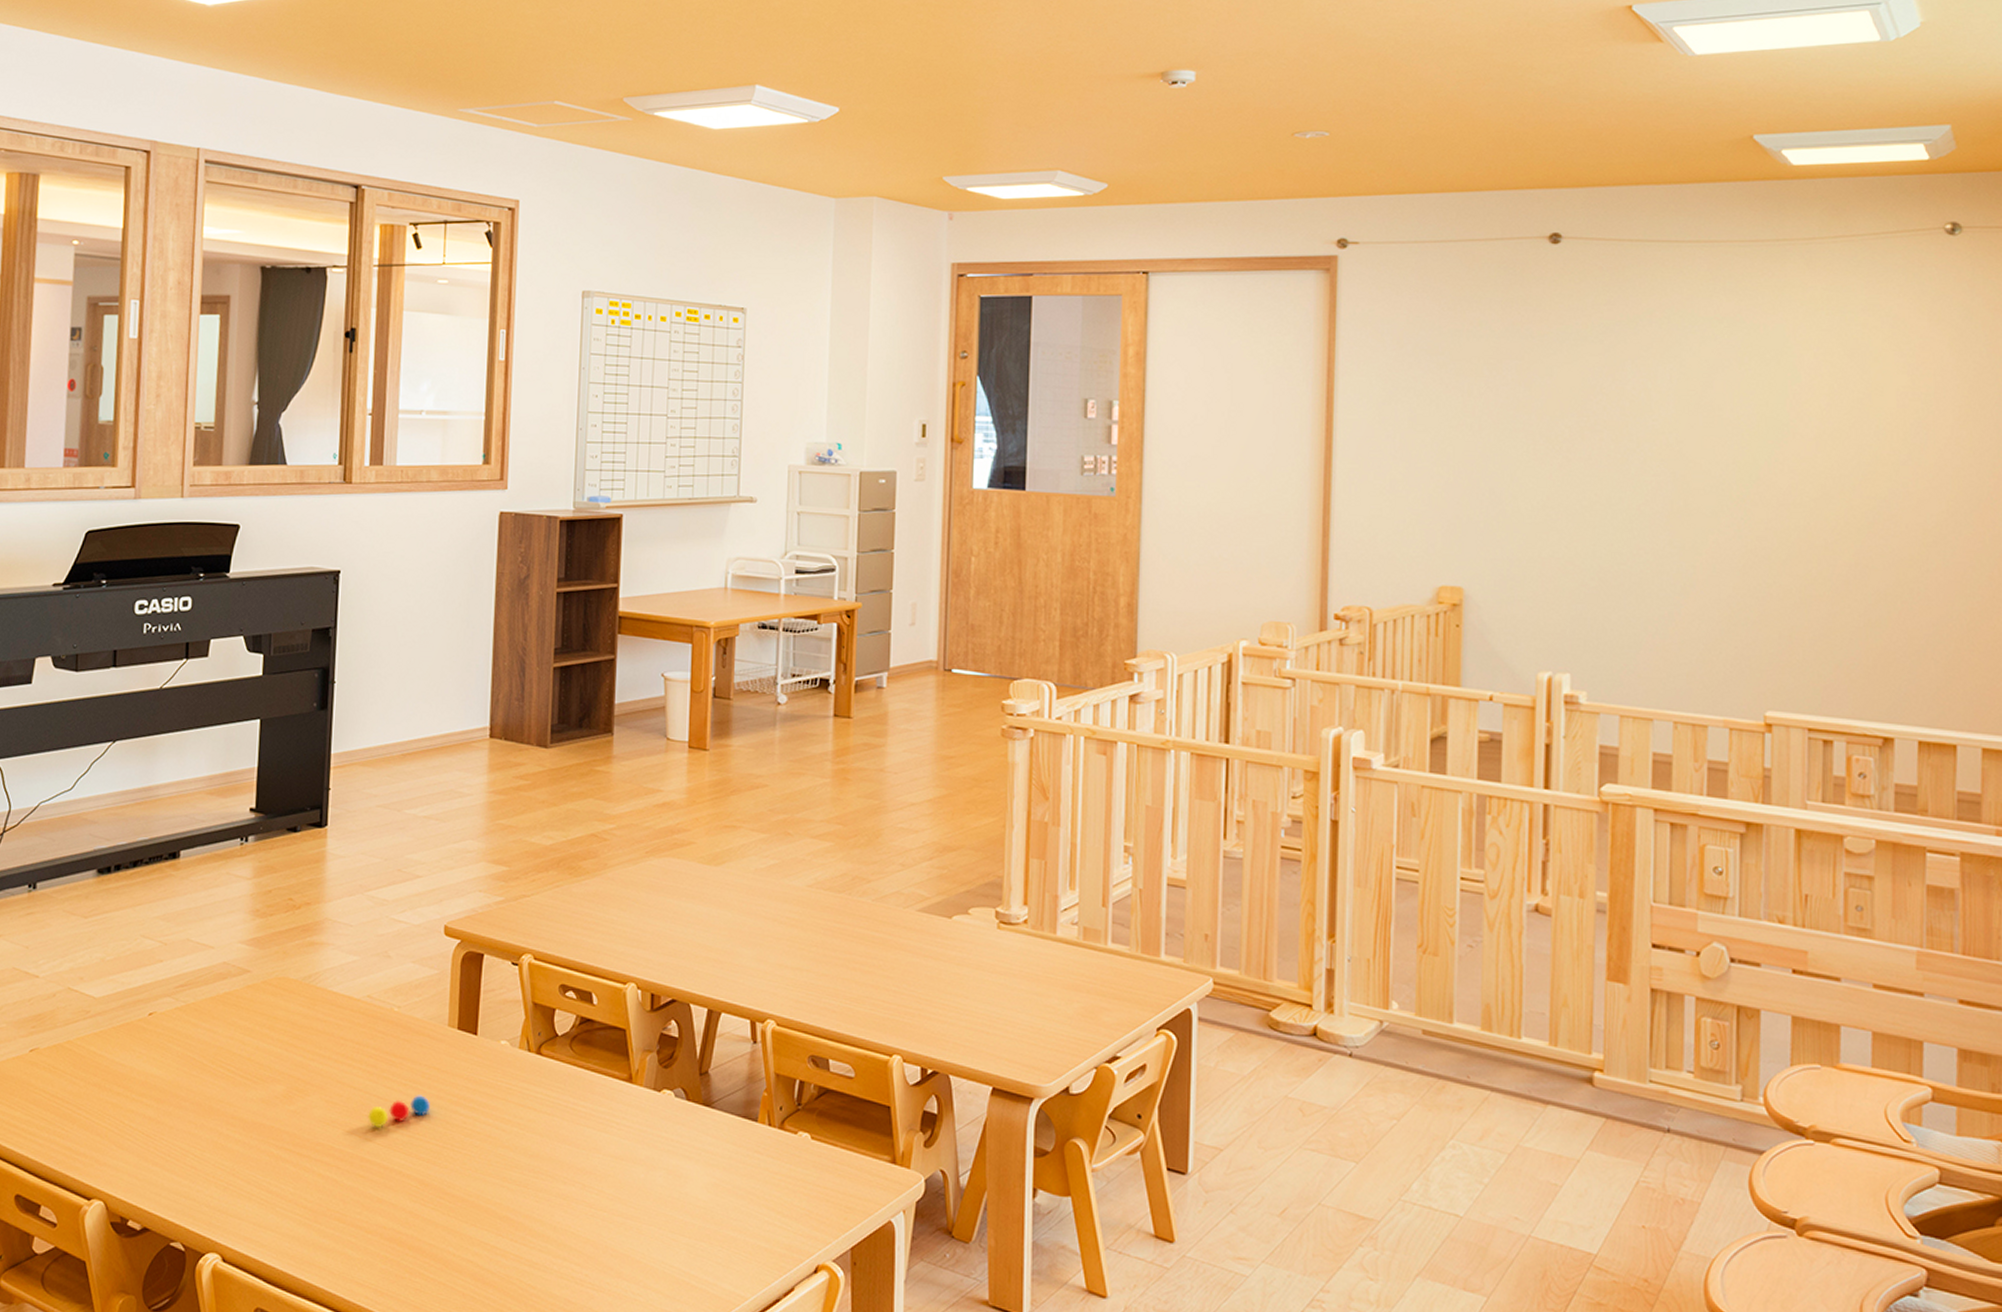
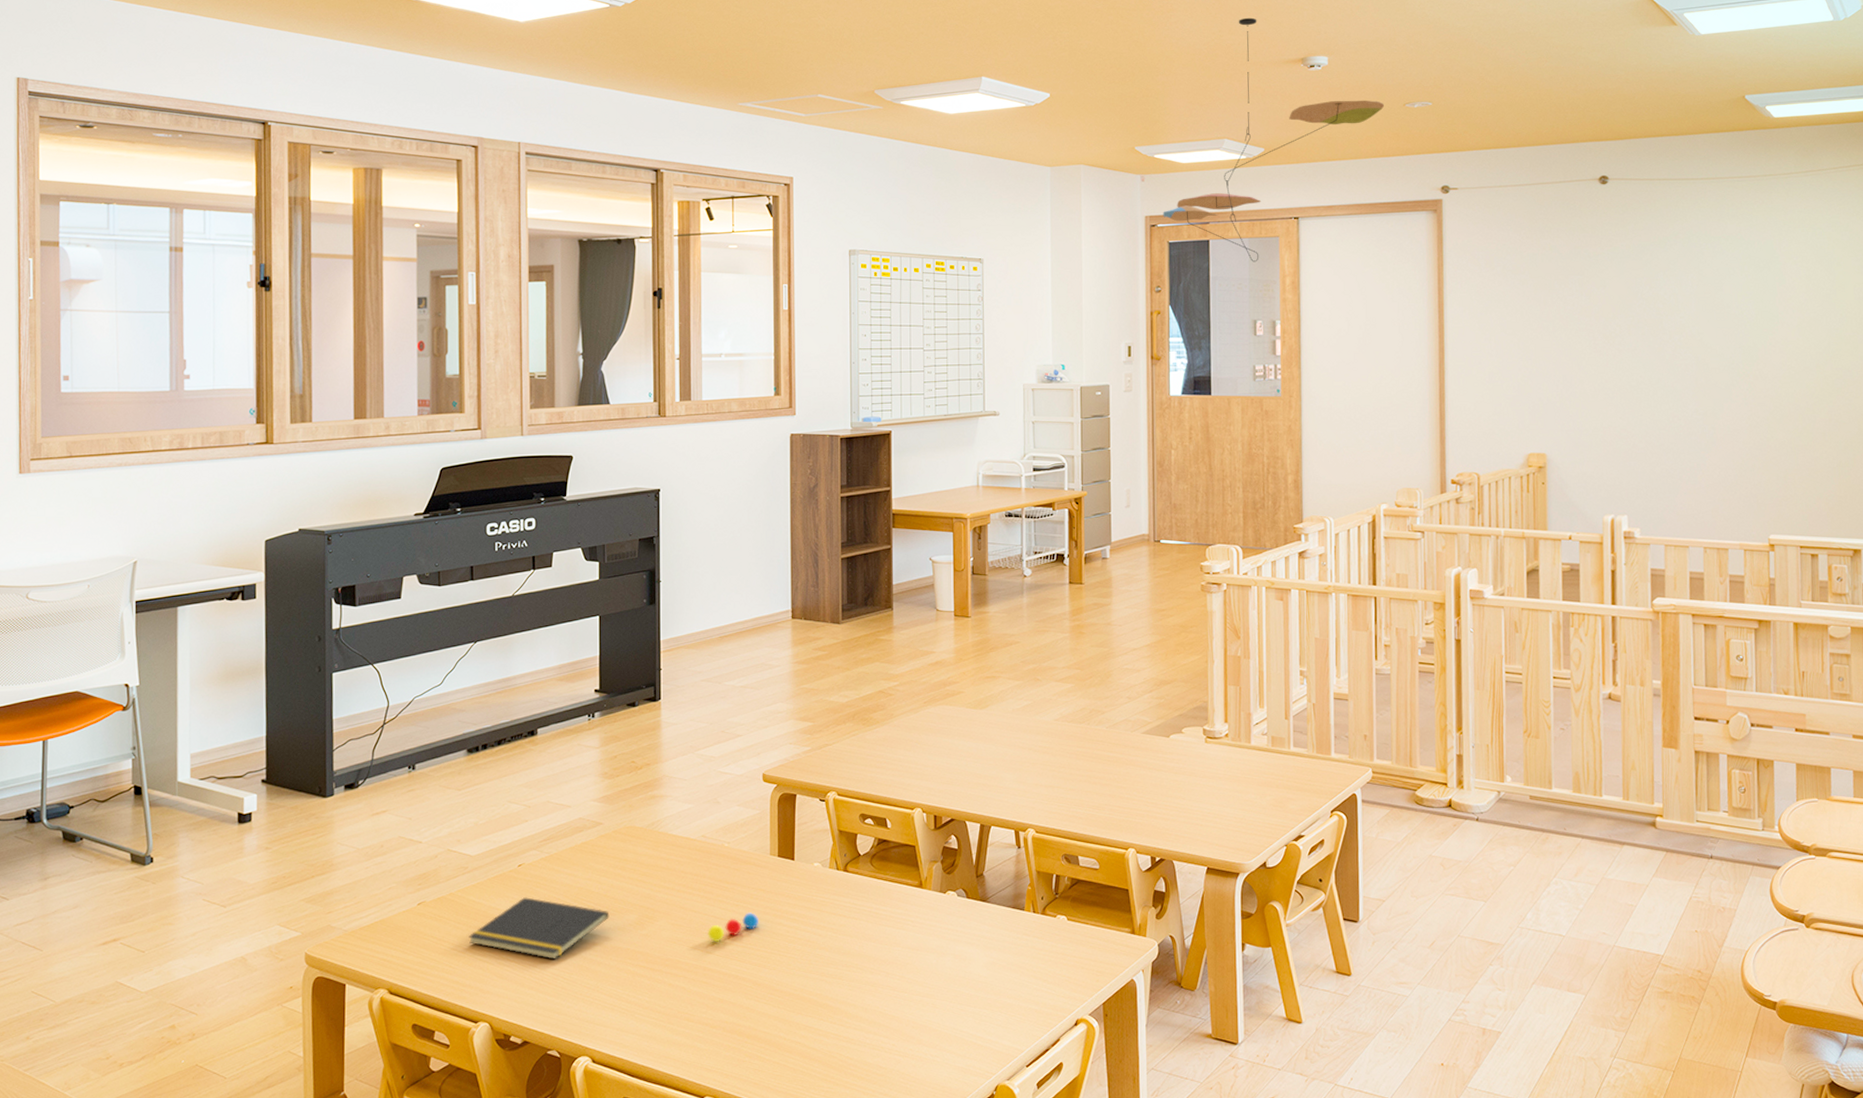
notepad: none [86,1053,253,1132] -> present [468,897,610,960]
ceiling mobile: none [974,20,1267,326] -> present [1163,17,1385,262]

